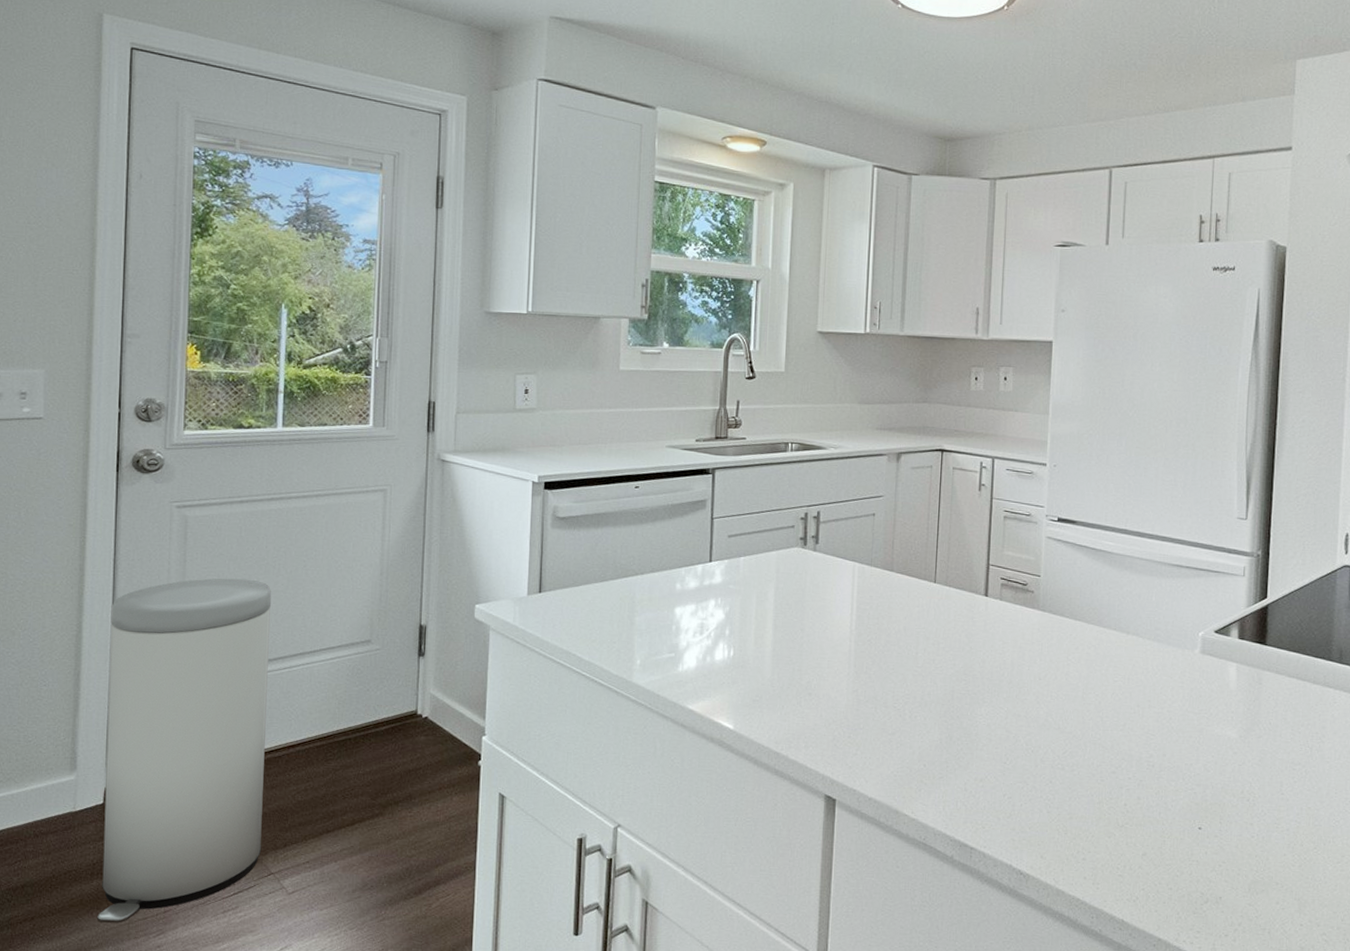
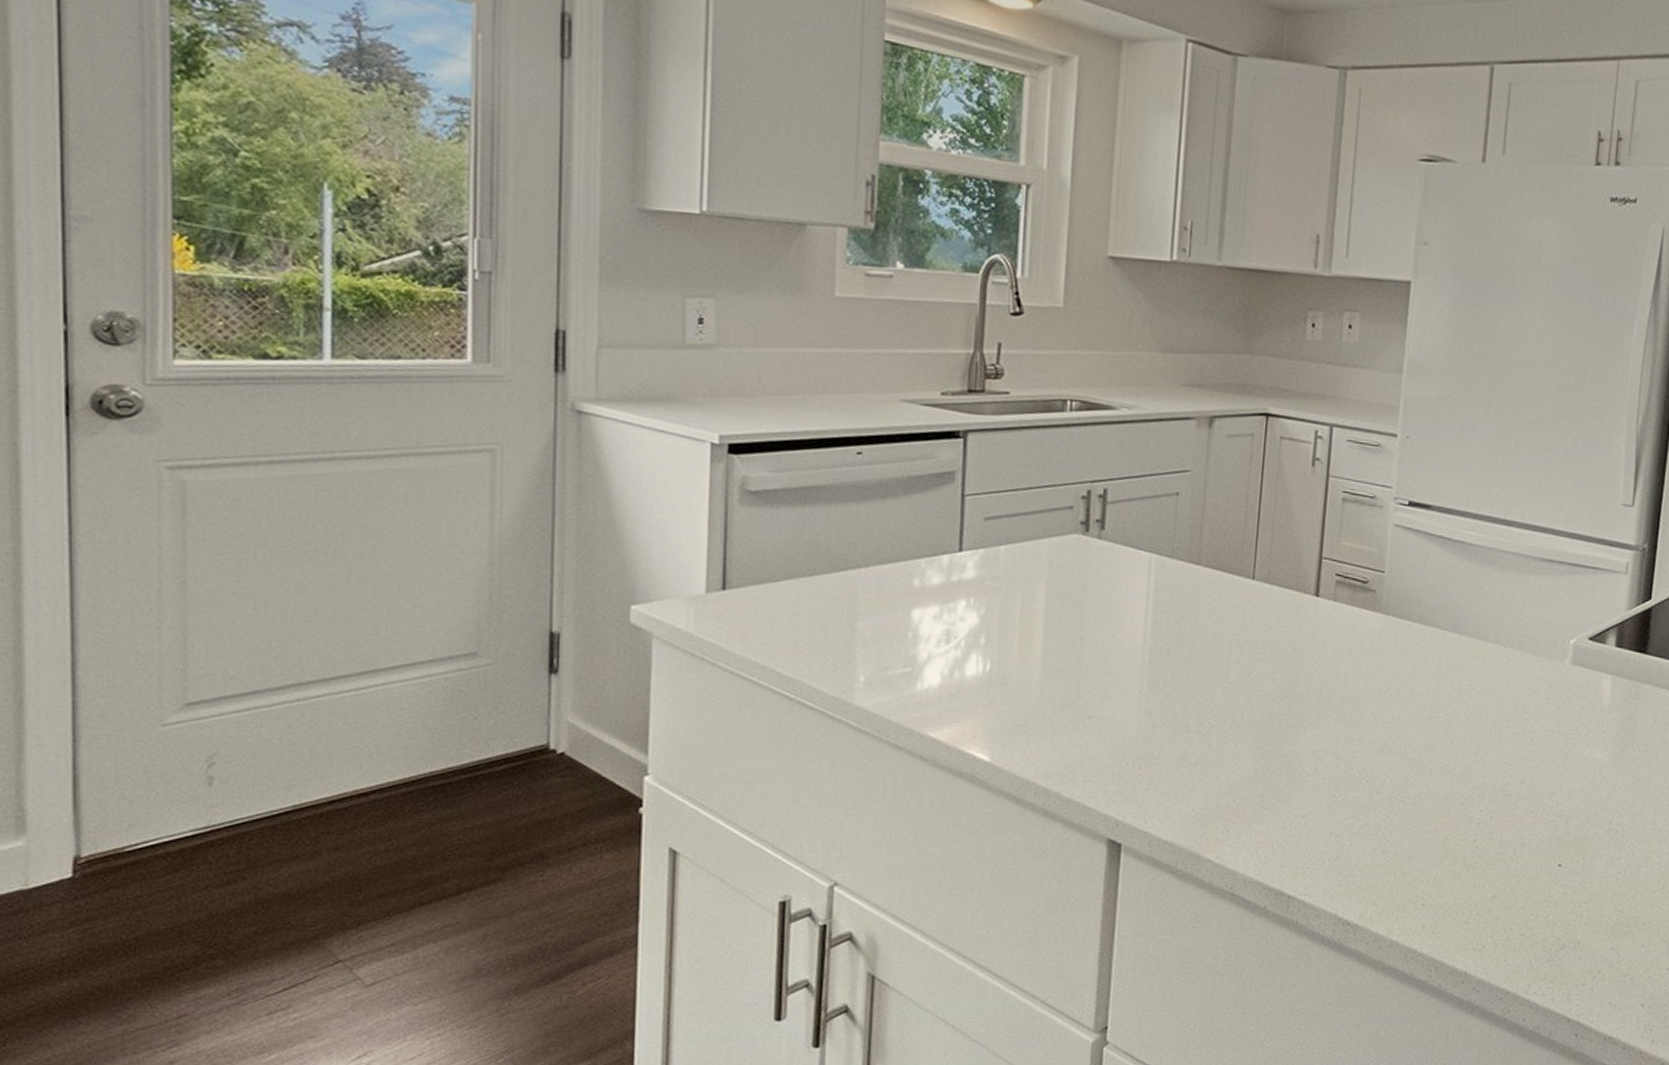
pedal bin: present [97,578,272,923] -> none [69,568,325,1035]

